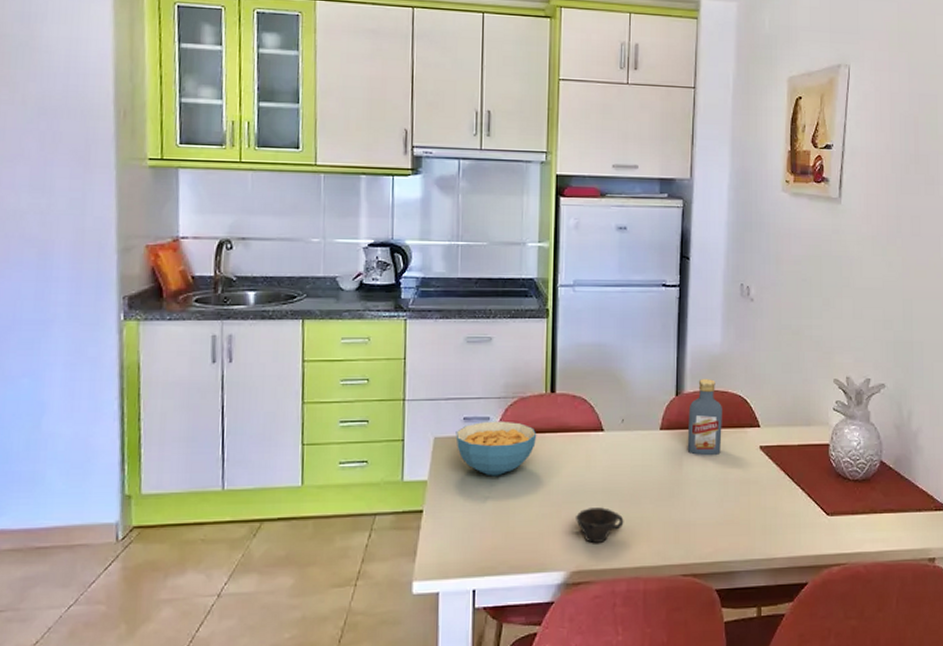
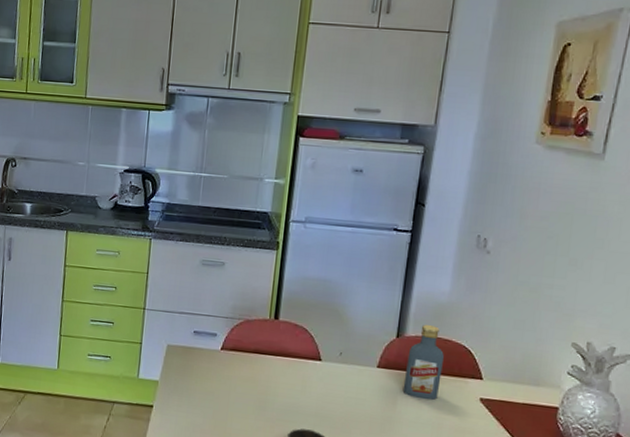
cereal bowl: present [455,421,537,476] -> none [185,337,259,387]

